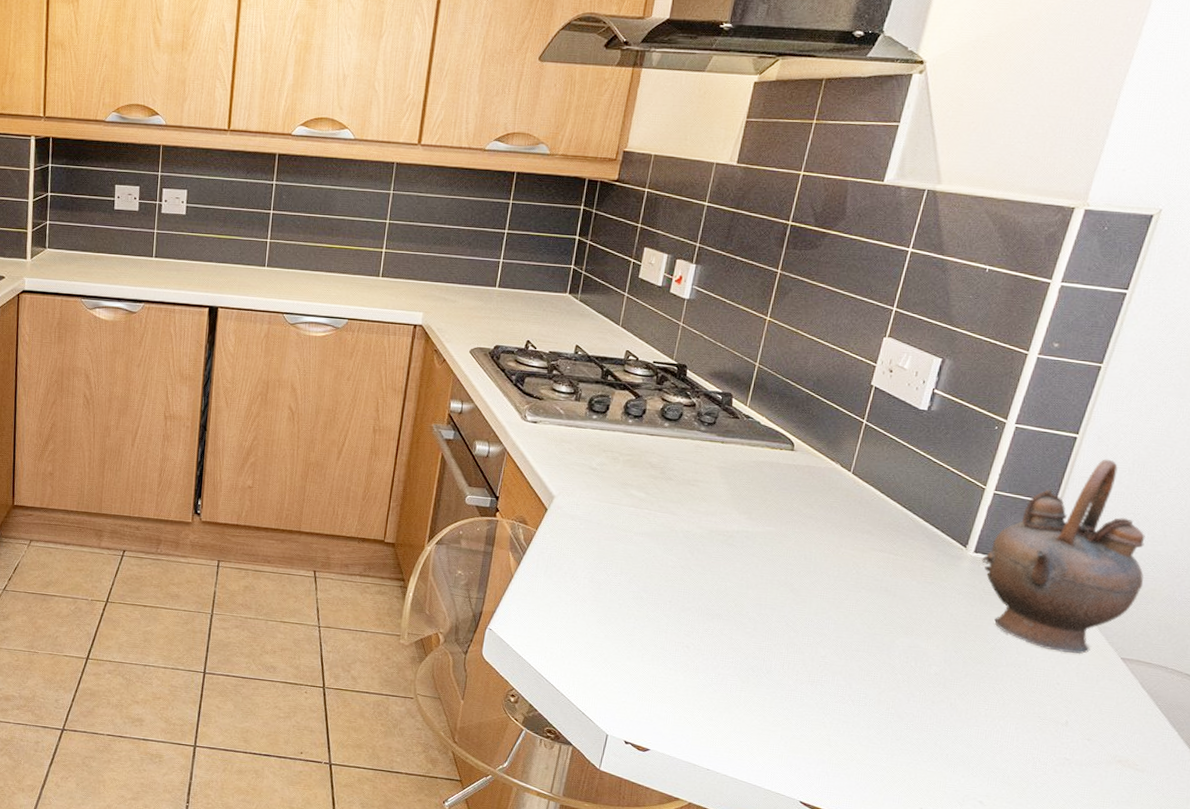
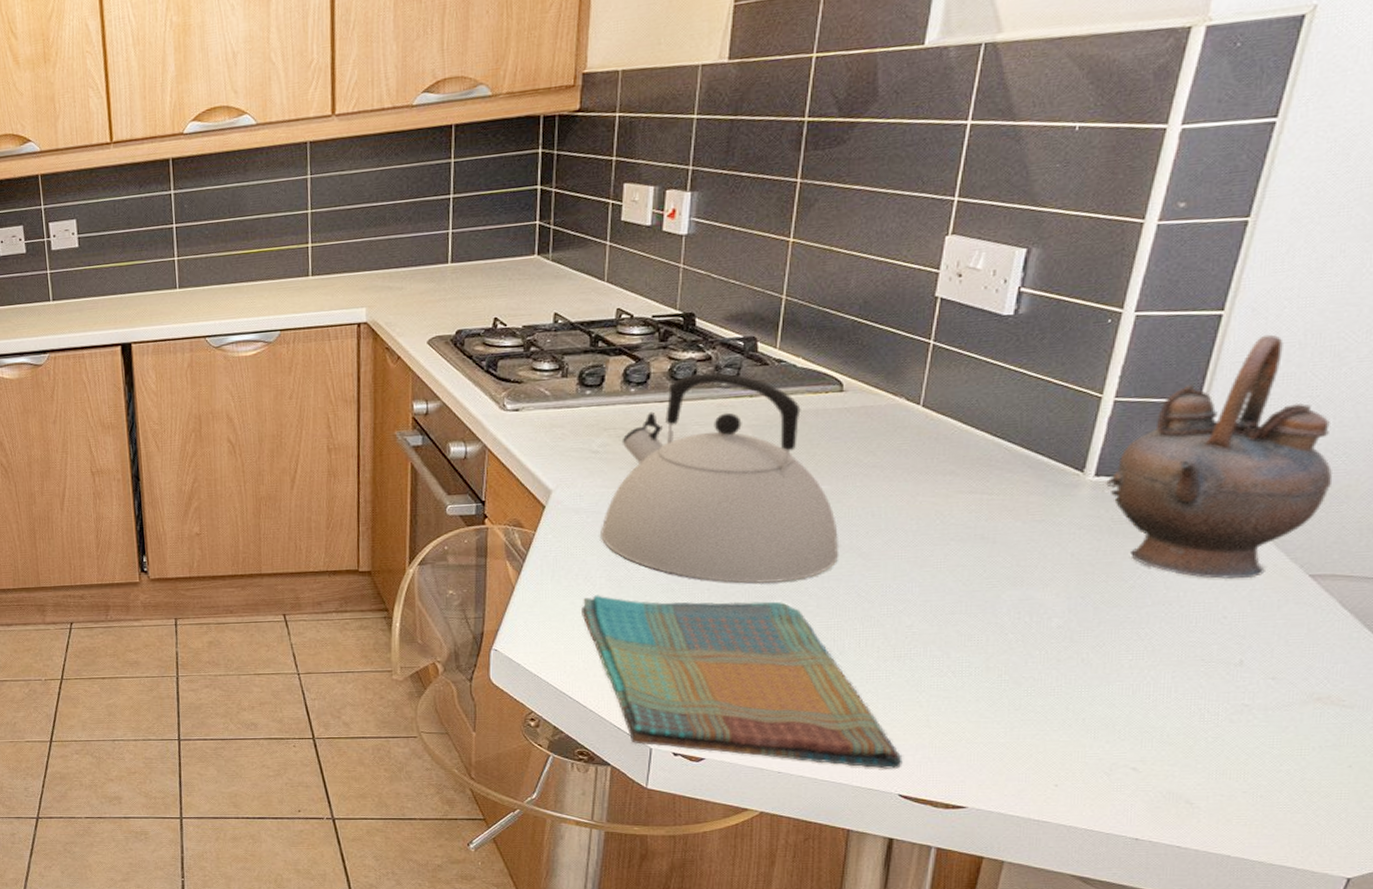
dish towel: none [565,593,806,779] -> present [581,595,903,769]
kettle: none [589,416,777,604] -> present [601,372,839,584]

